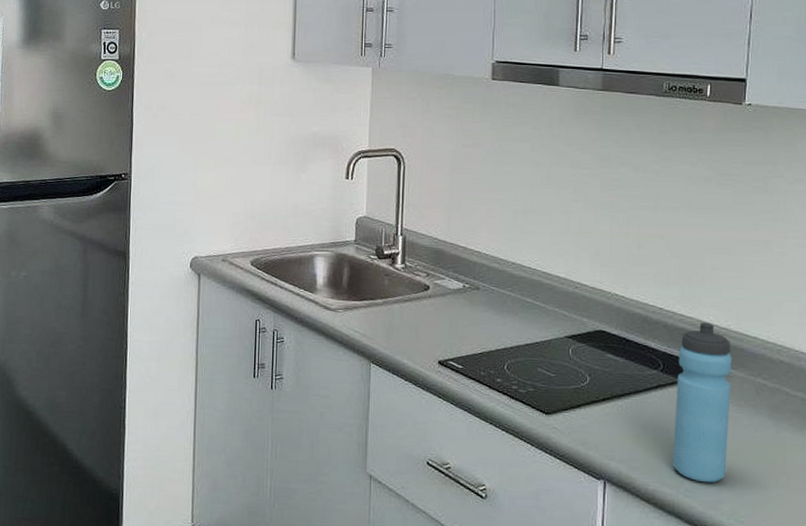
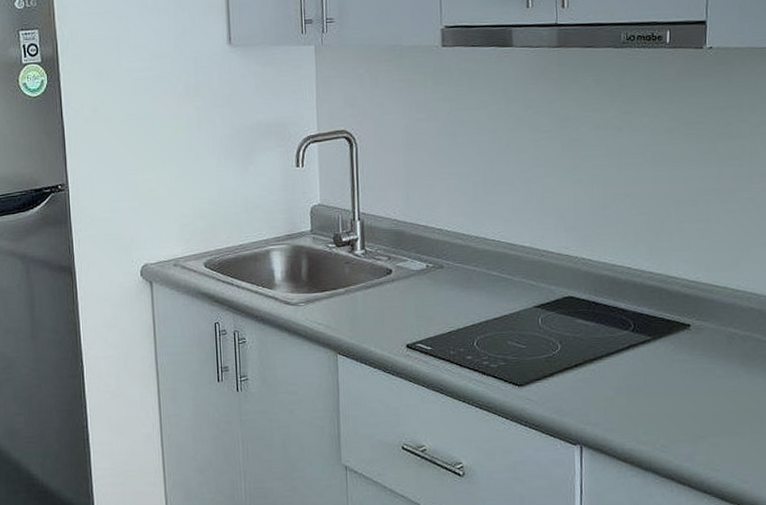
water bottle: present [673,322,732,483] -> none [647,277,703,437]

